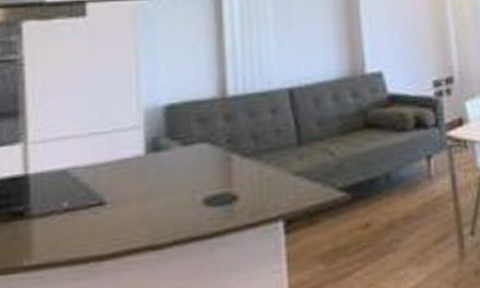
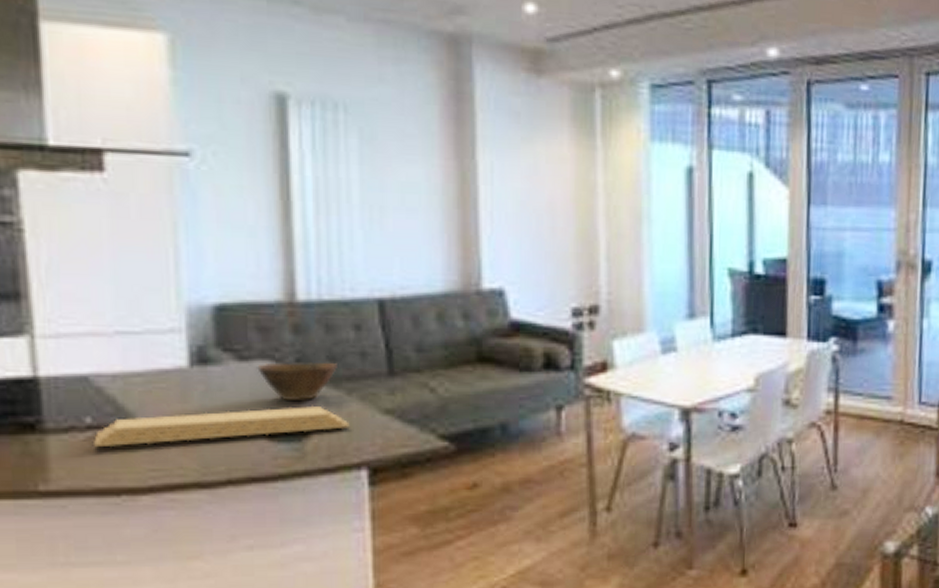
cutting board: none [69,174,269,226] -> present [94,405,350,448]
bowl: none [197,140,259,173] -> present [257,363,337,400]

